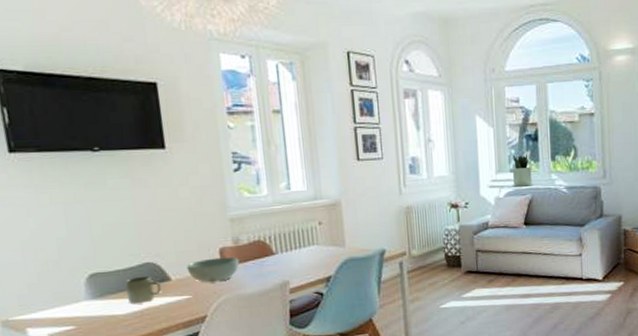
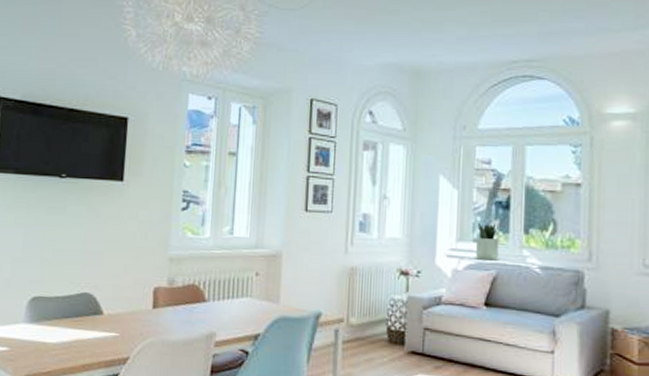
mug: present [125,276,162,305] -> none [60,306,93,335]
bowl: present [187,256,240,283] -> none [120,297,171,323]

